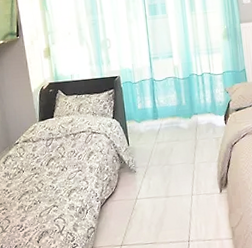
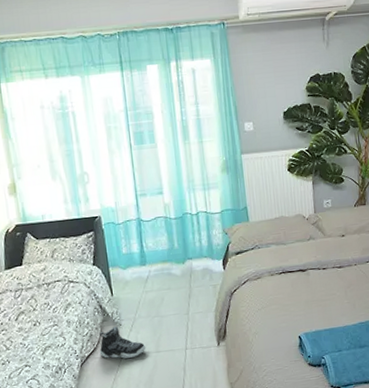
sneaker: none [116,173,157,202] -> present [99,326,146,359]

